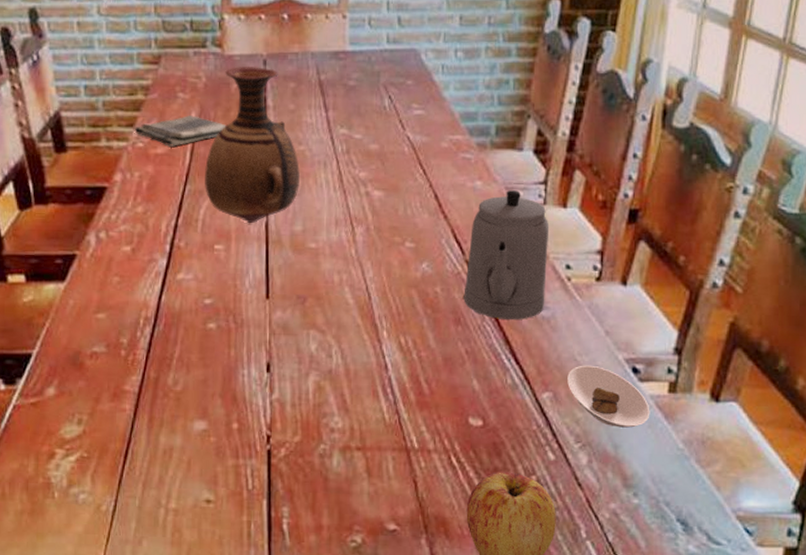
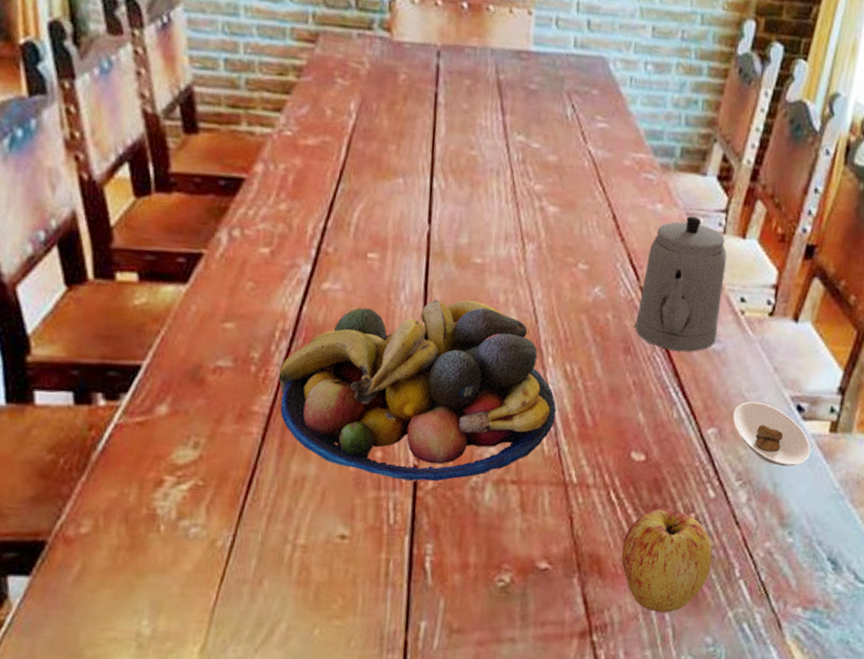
dish towel: present [134,115,226,147] -> none [281,105,390,139]
fruit bowl: none [144,282,394,450] -> present [278,299,556,482]
vase: present [205,67,300,224] -> none [361,55,470,232]

